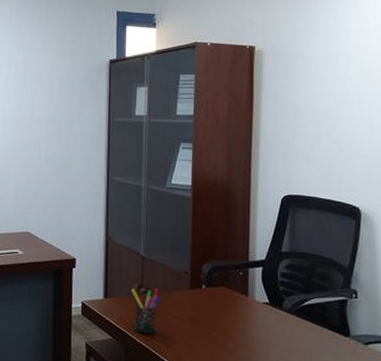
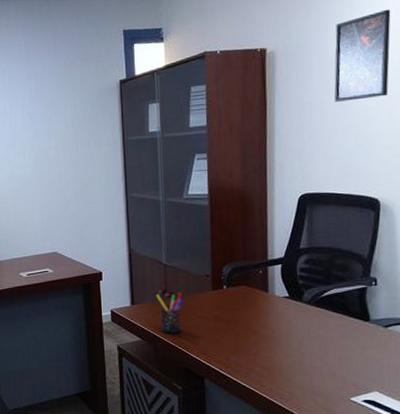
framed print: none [318,23,372,107] -> present [334,9,391,102]

